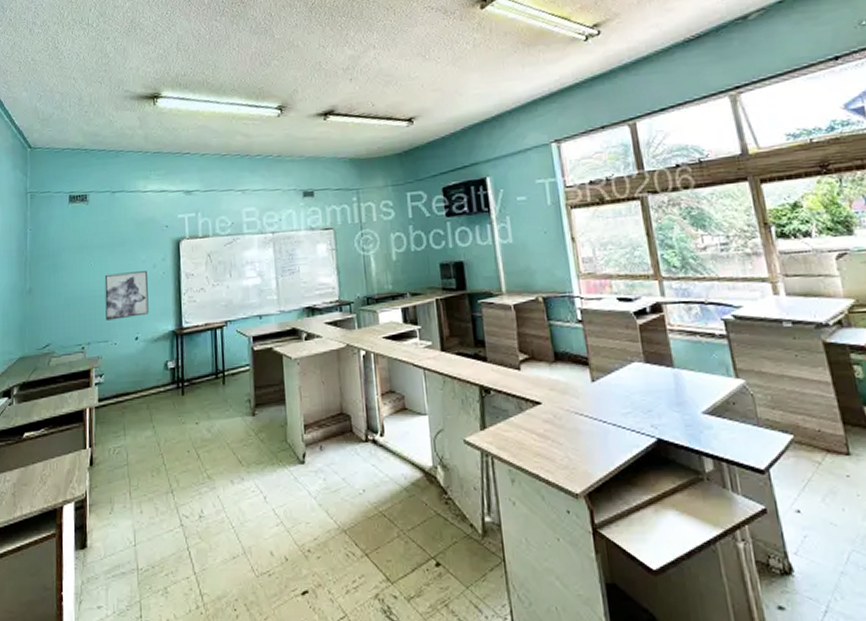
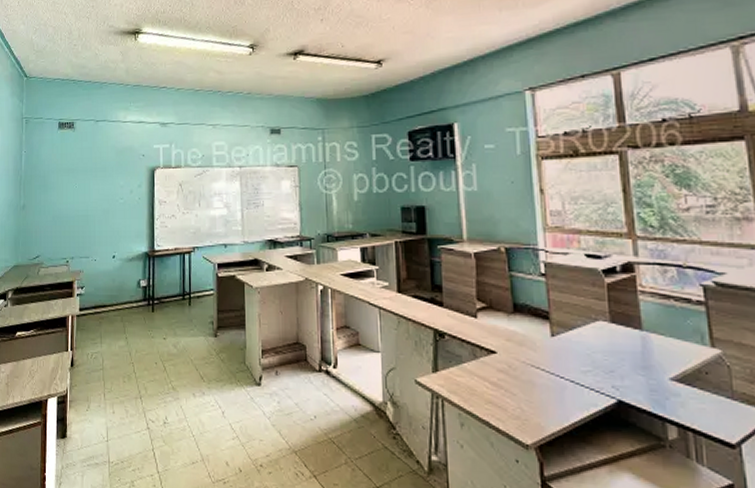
wall art: present [104,271,149,321] -> none [87,196,125,238]

